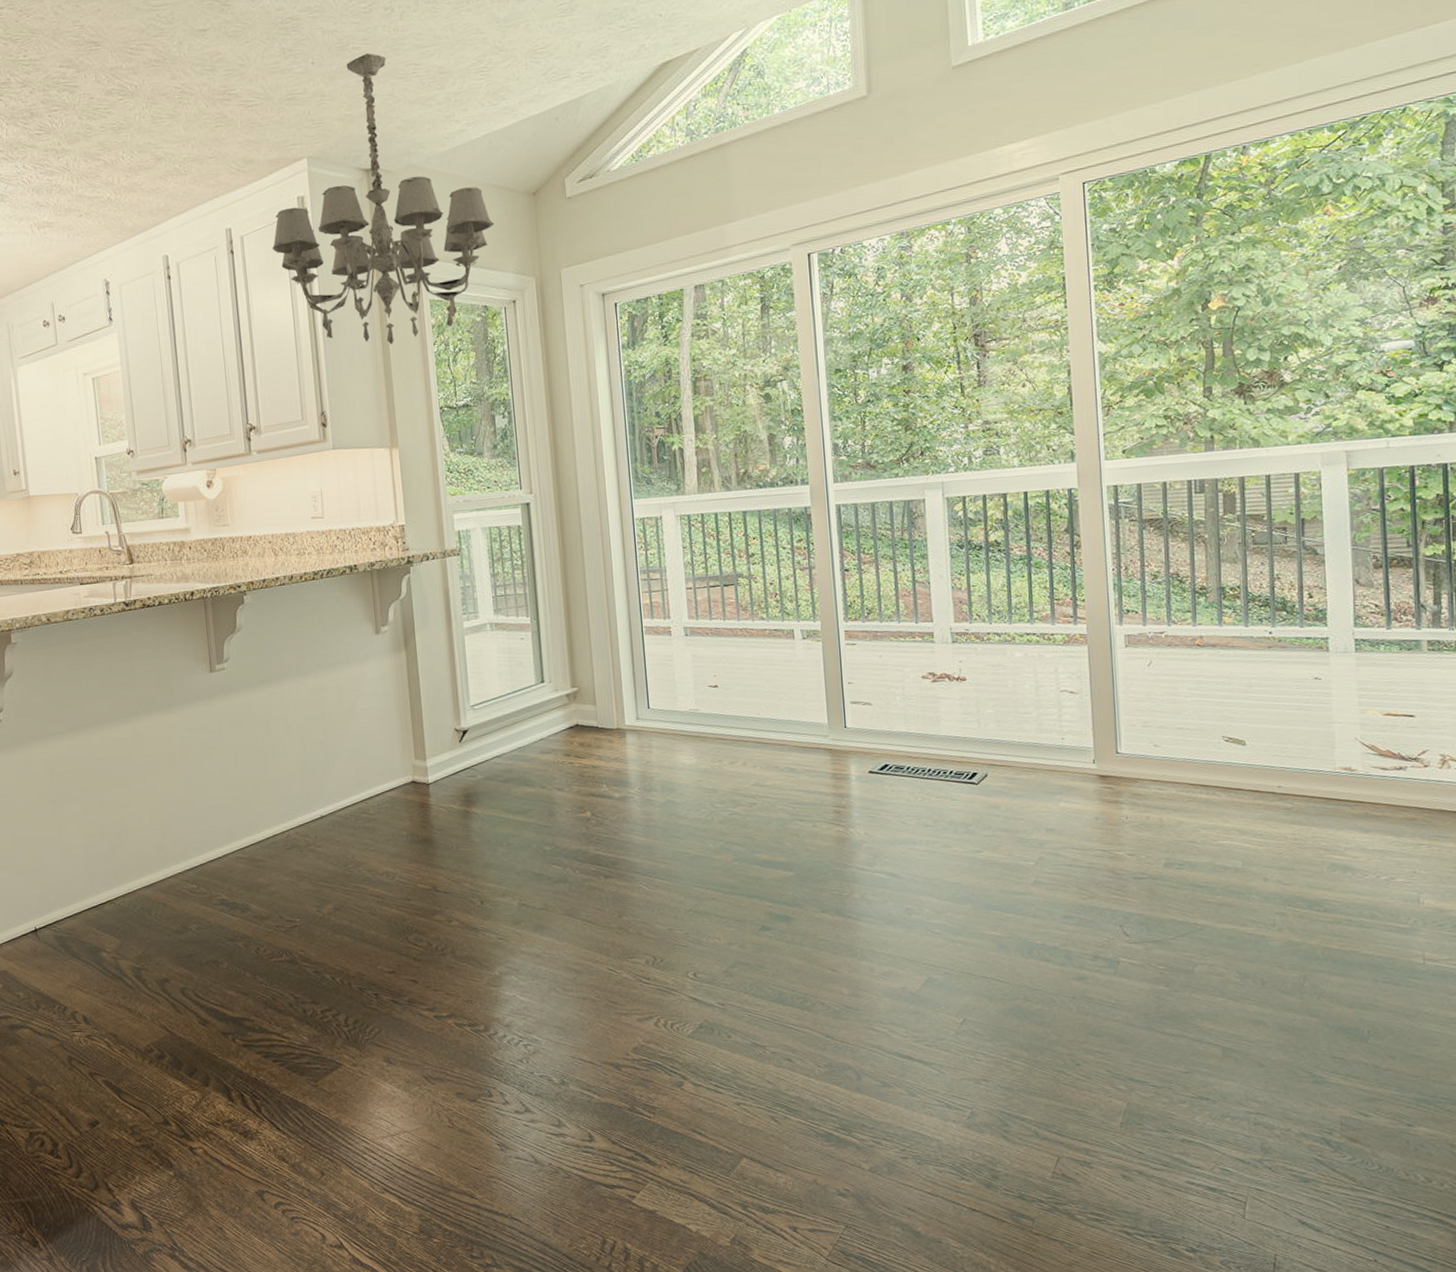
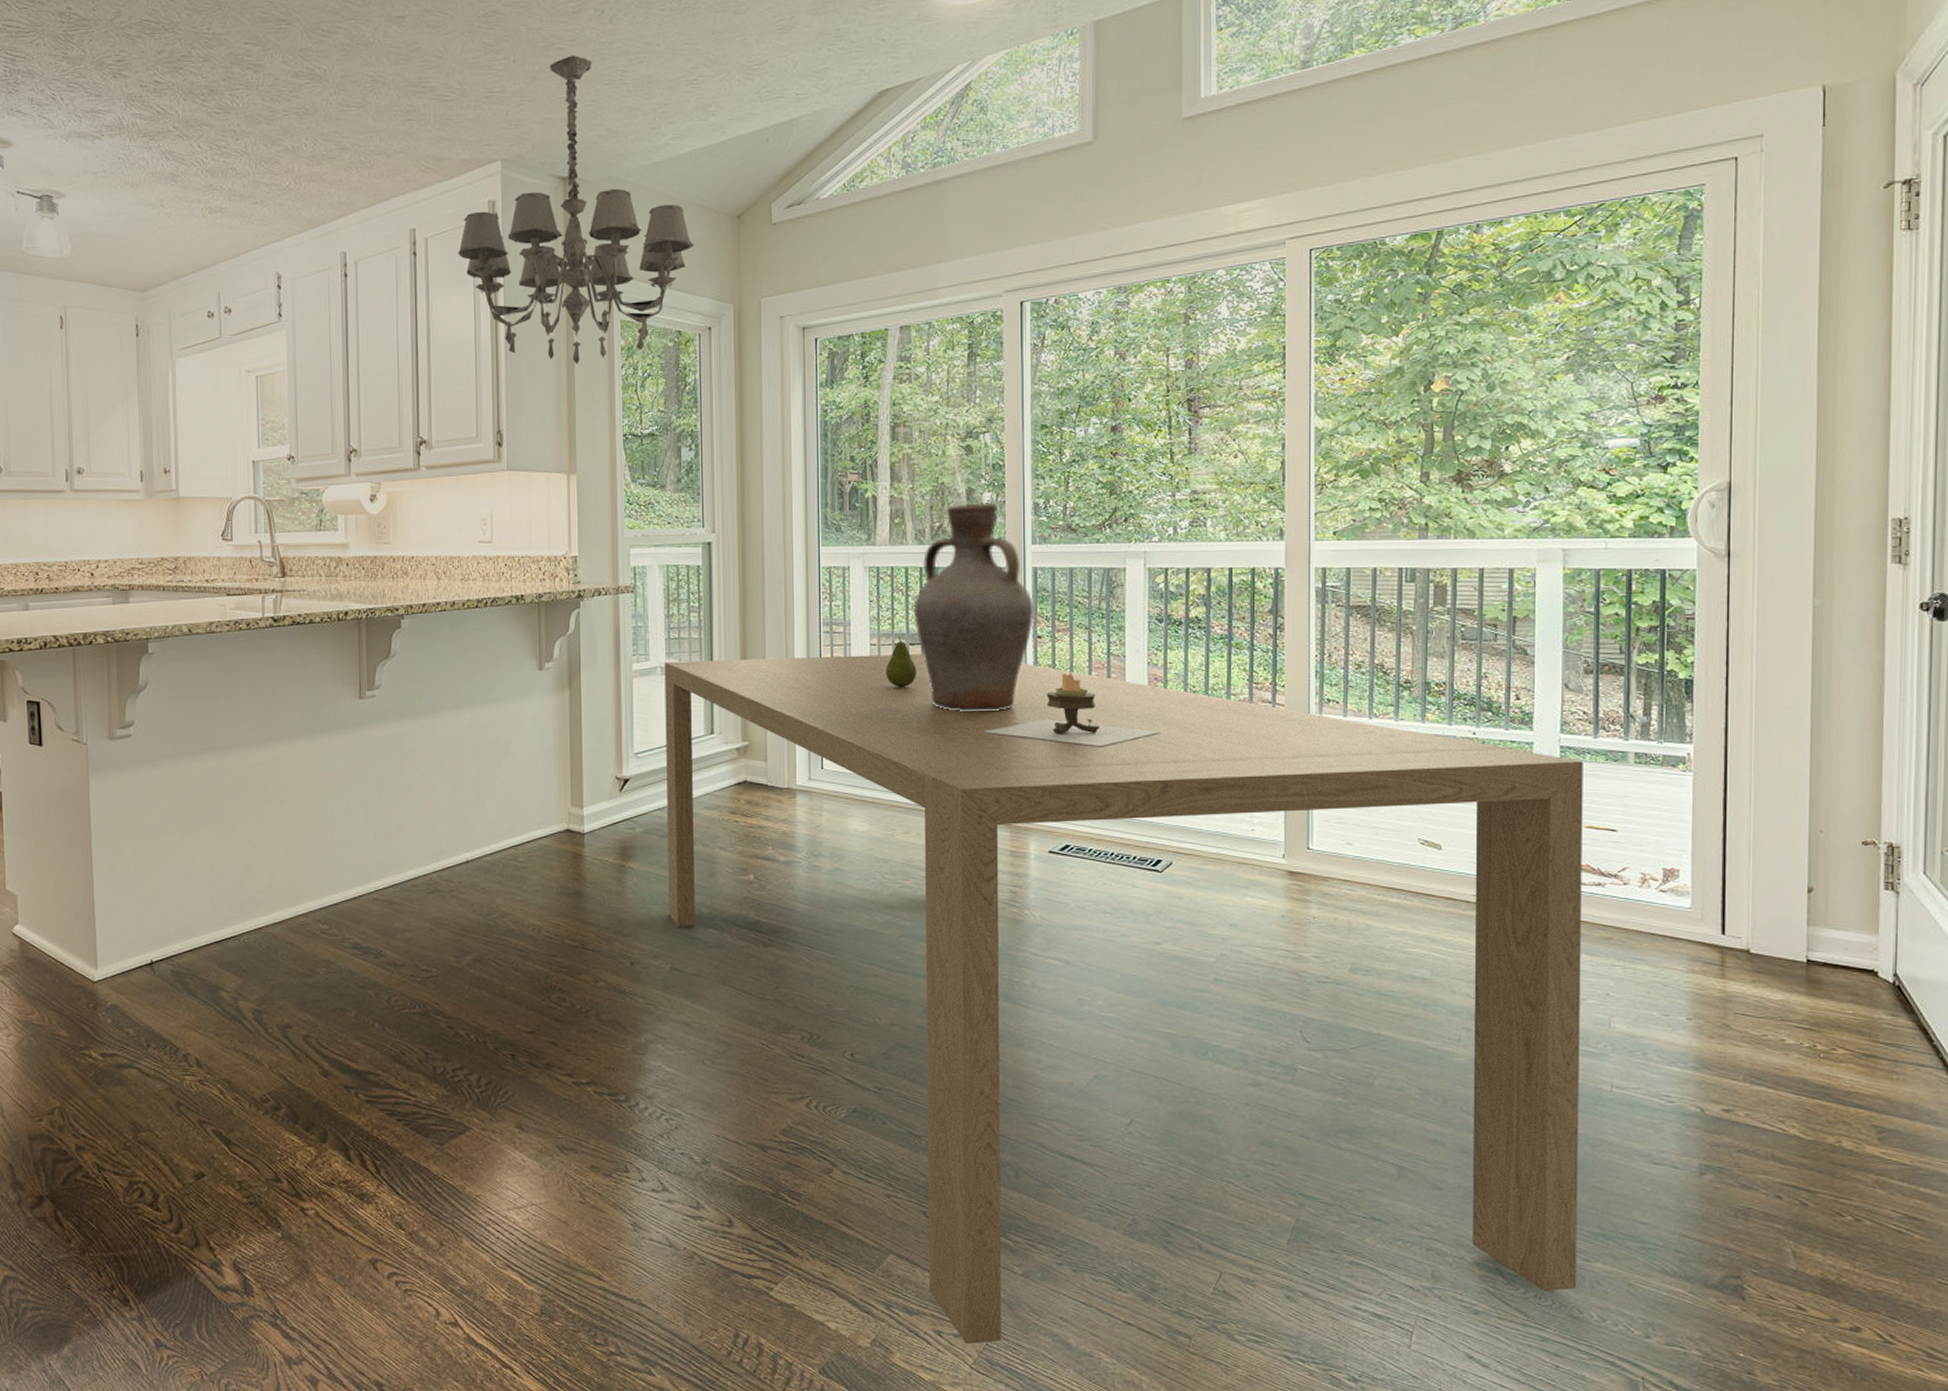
dining table: none [493,594,1402,1238] -> present [664,654,1583,1345]
fruit: none [702,578,732,627] -> present [886,636,917,687]
vase: none [725,446,840,646] -> present [914,502,1034,712]
candle: none [800,600,969,670] -> present [984,671,1161,747]

